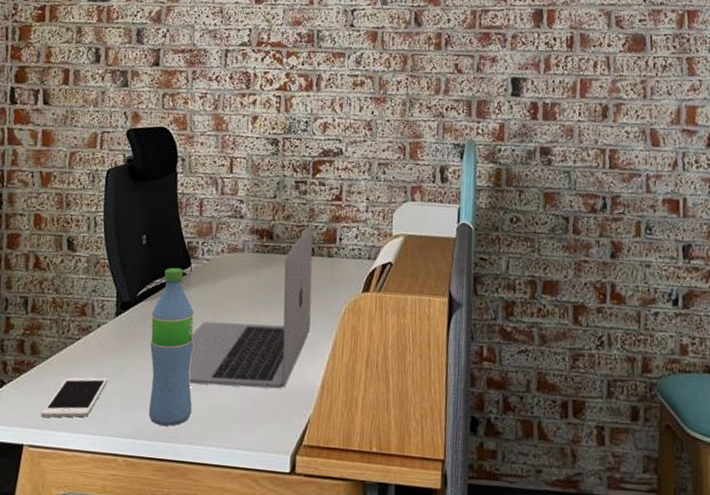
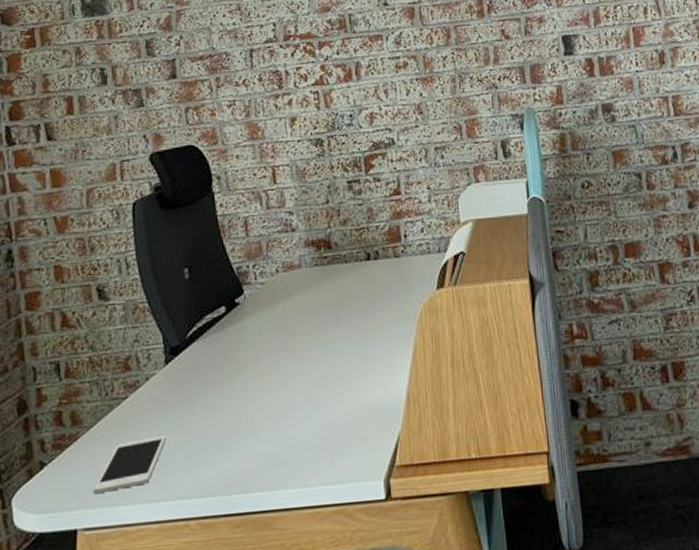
water bottle: present [148,267,194,426] -> none [207,297,267,476]
laptop: present [188,223,313,389] -> none [255,224,386,424]

